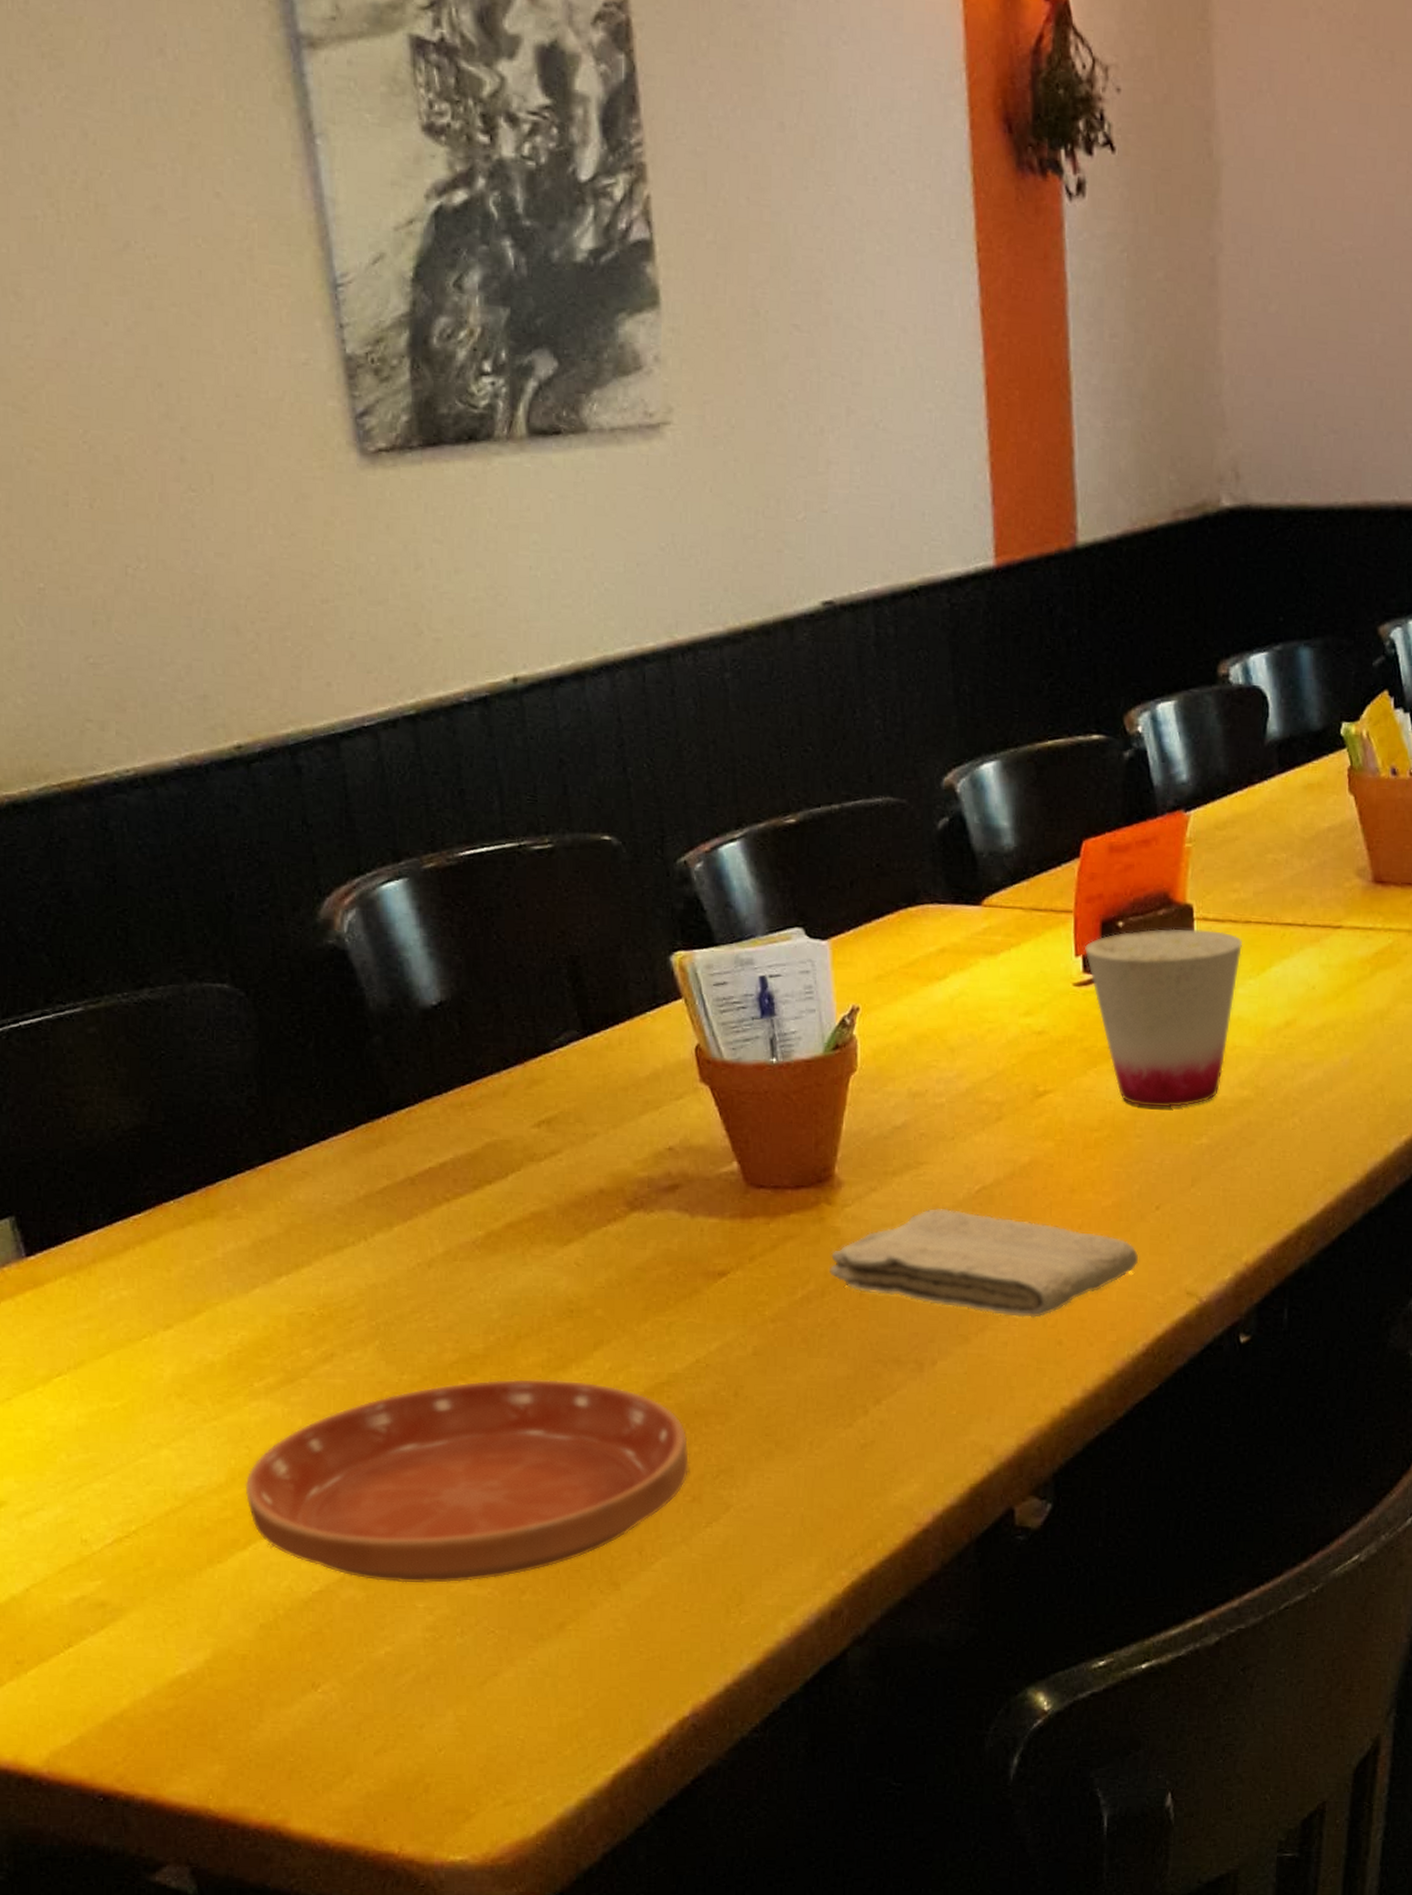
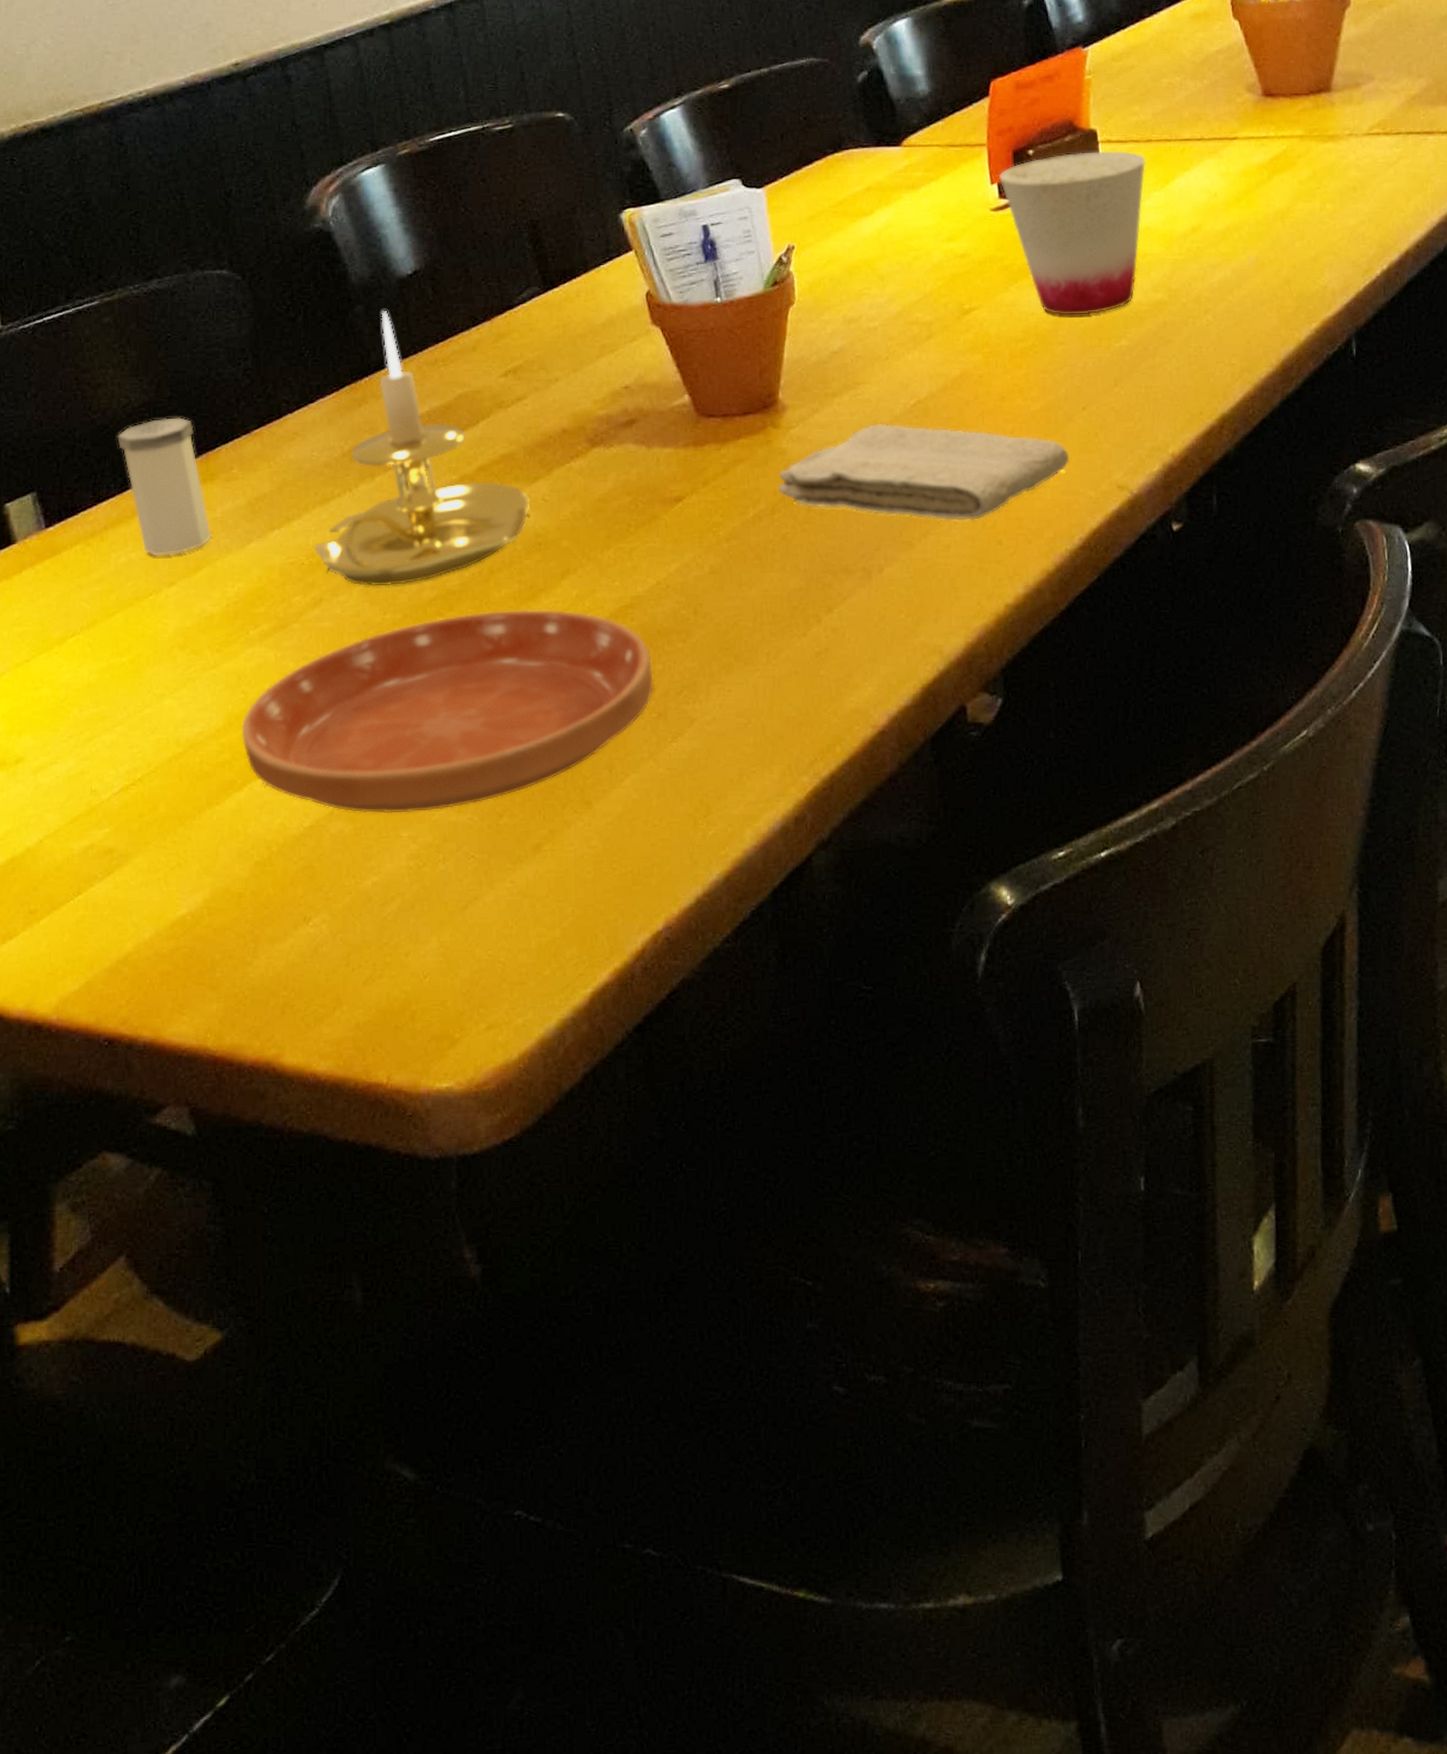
salt shaker: none [105,1145,212,1297] -> present [117,417,212,556]
candle holder: none [325,1044,561,1345] -> present [314,311,529,587]

